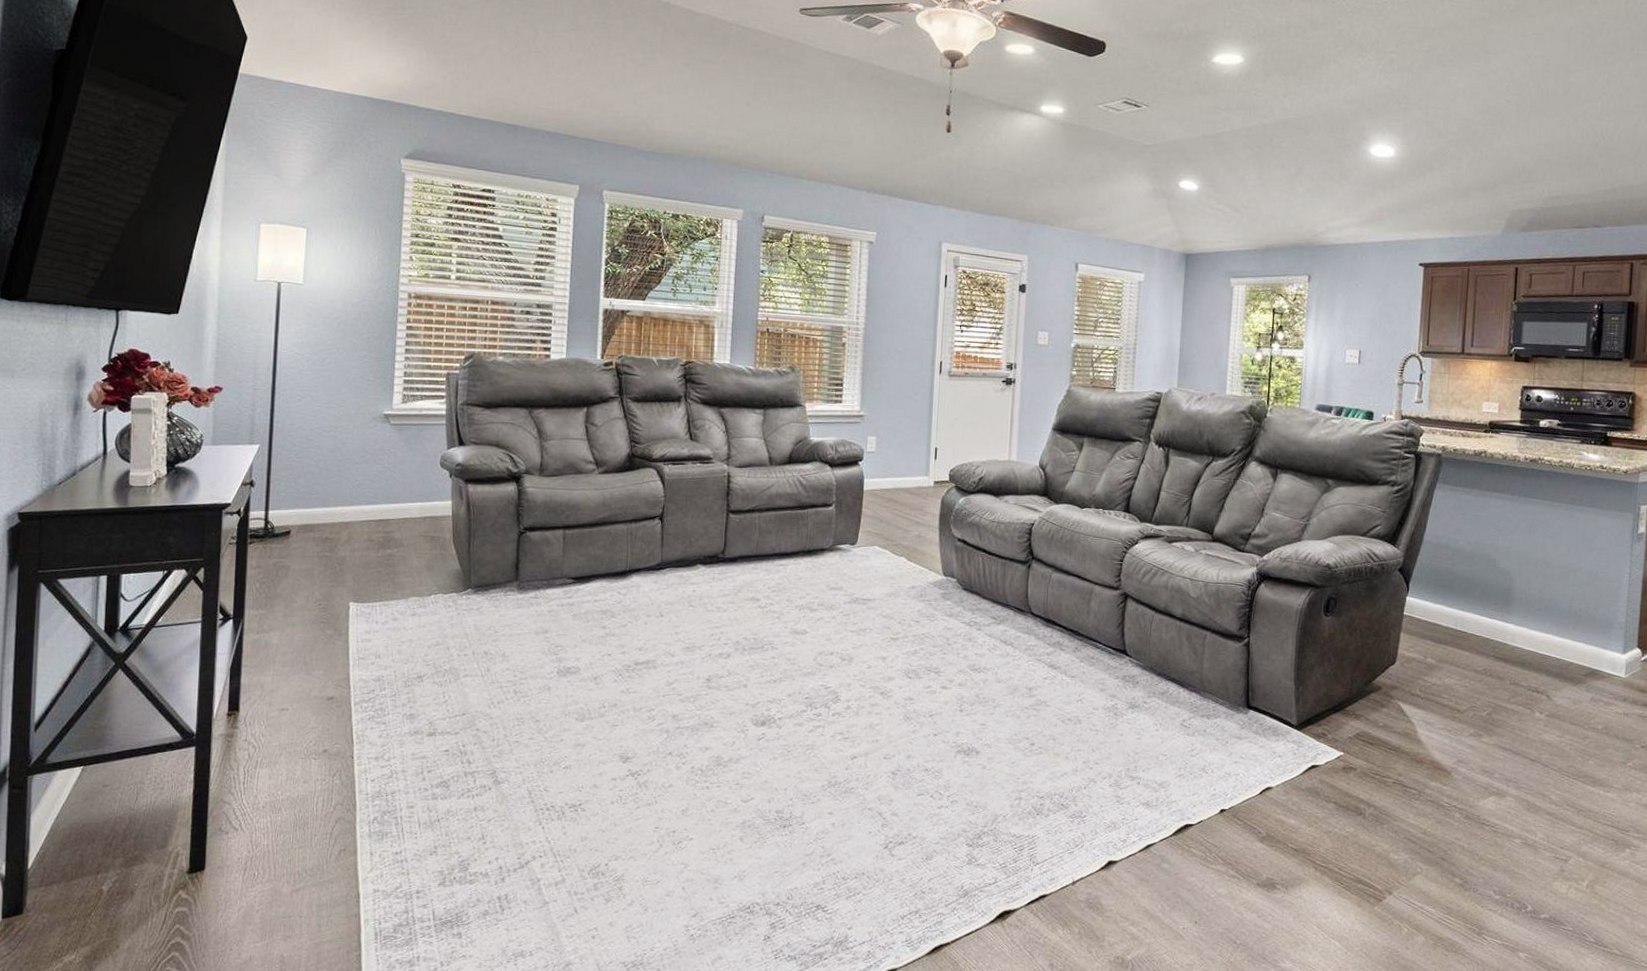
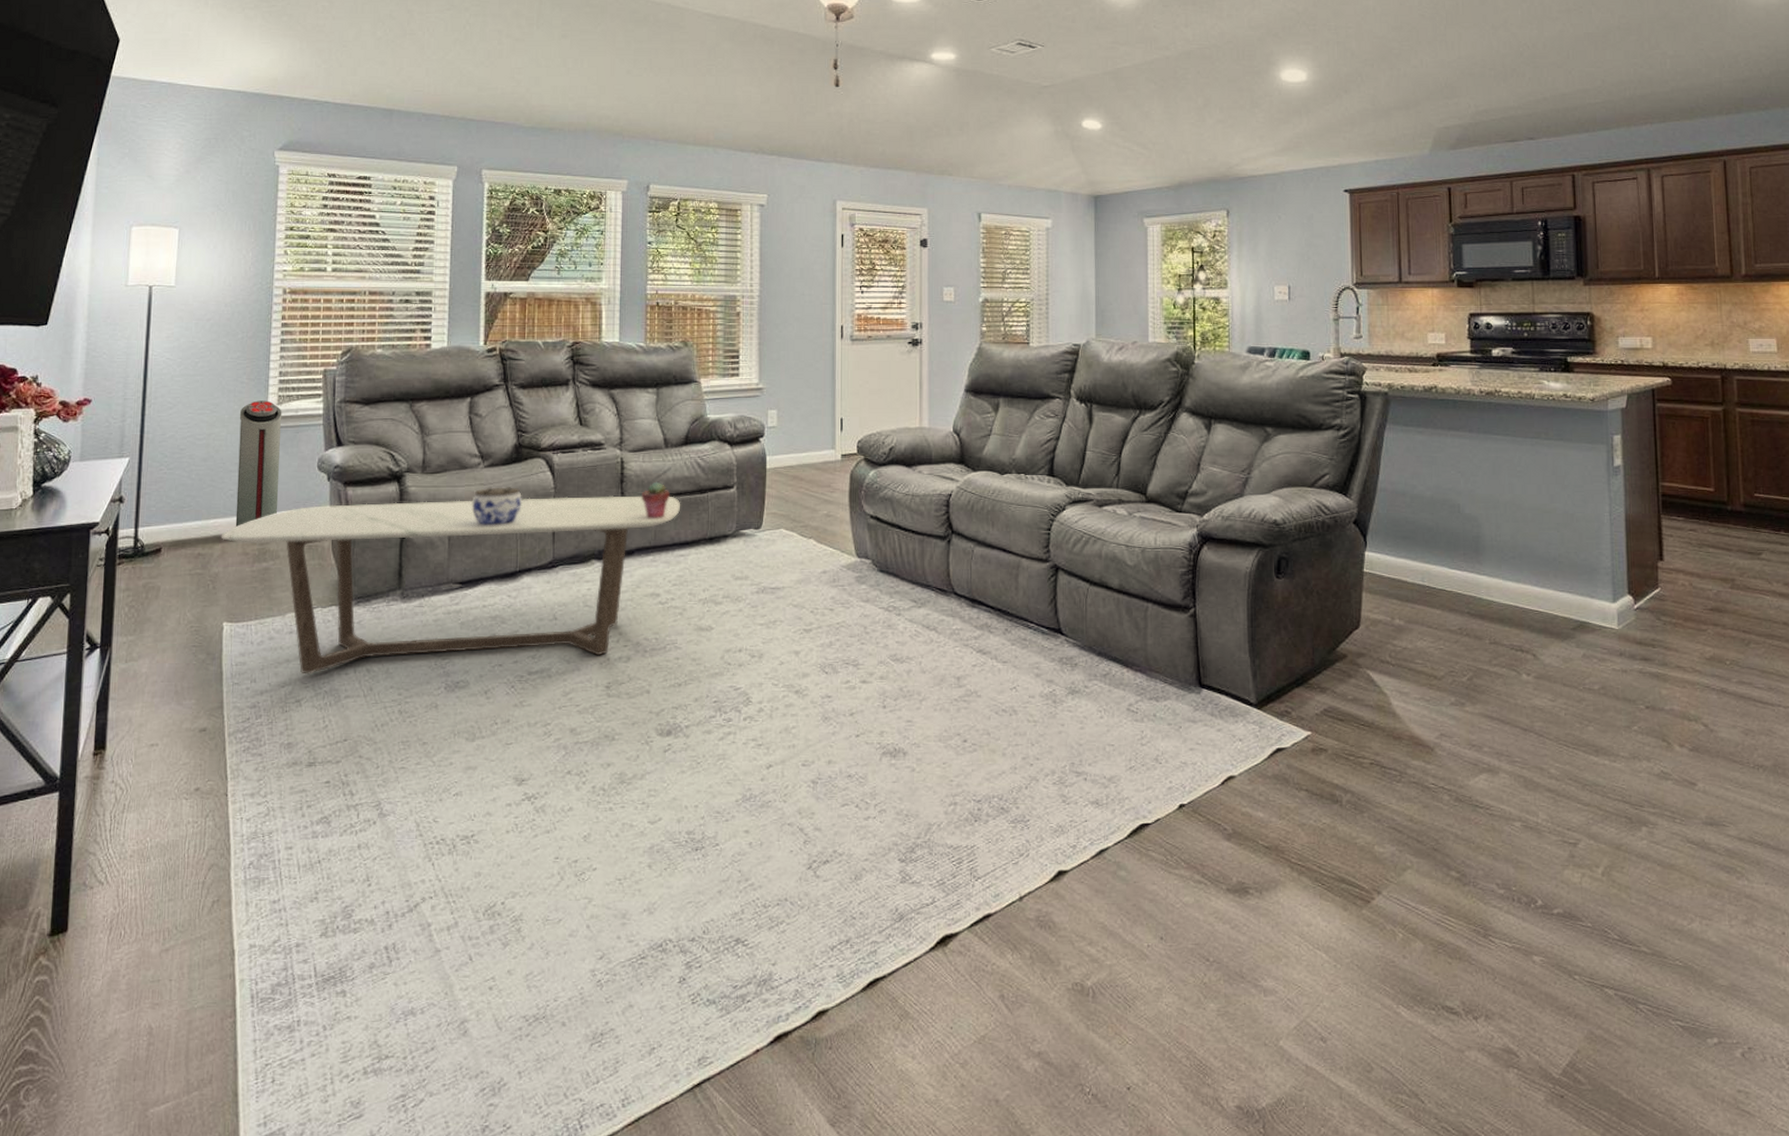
coffee table: none [347,499,782,654] -> present [220,495,680,675]
air purifier: none [361,398,407,516] -> present [235,400,282,528]
jar: none [586,492,635,528] -> present [471,487,523,526]
potted succulent: none [746,496,773,531] -> present [641,481,671,519]

